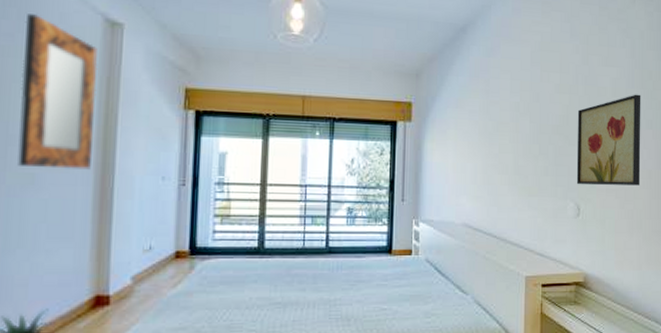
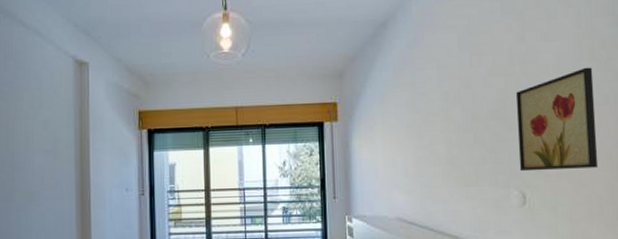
home mirror: present [18,14,98,170] -> none [19,64,73,187]

